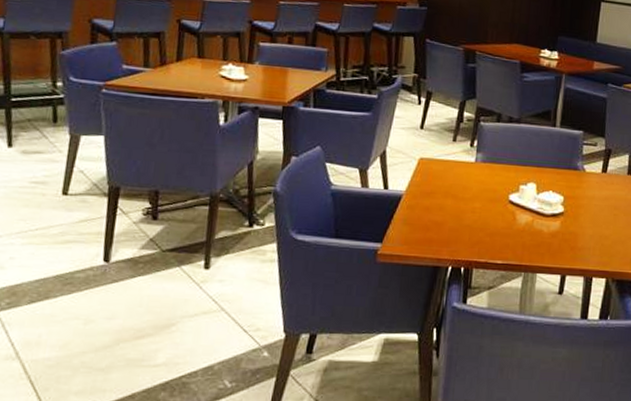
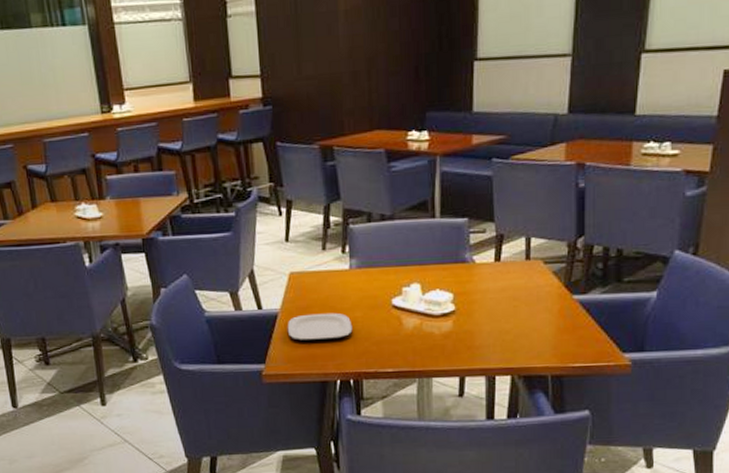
plate: none [408,199,471,227] -> present [287,312,353,341]

